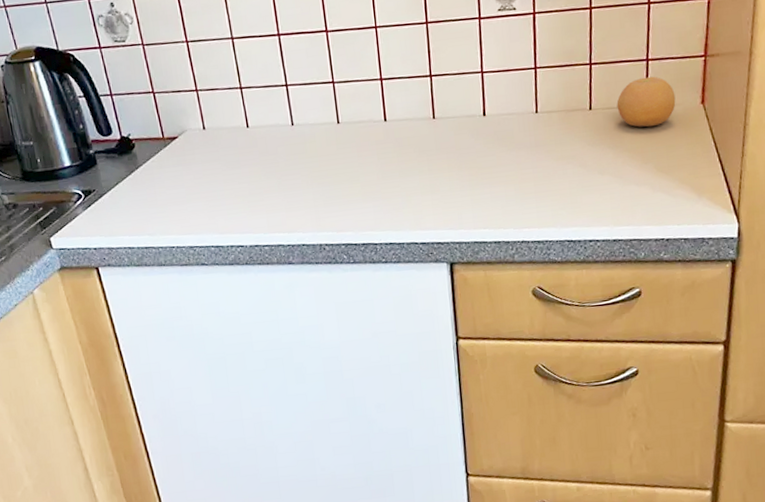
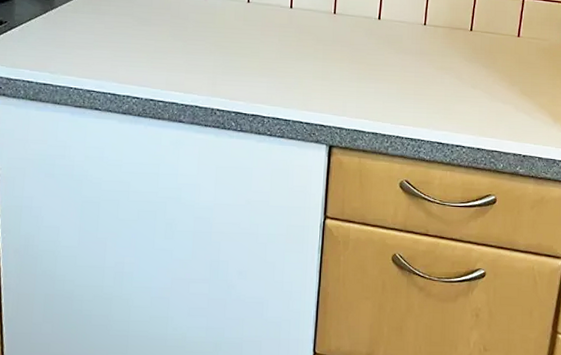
fruit: present [616,76,676,128] -> none [494,11,544,55]

